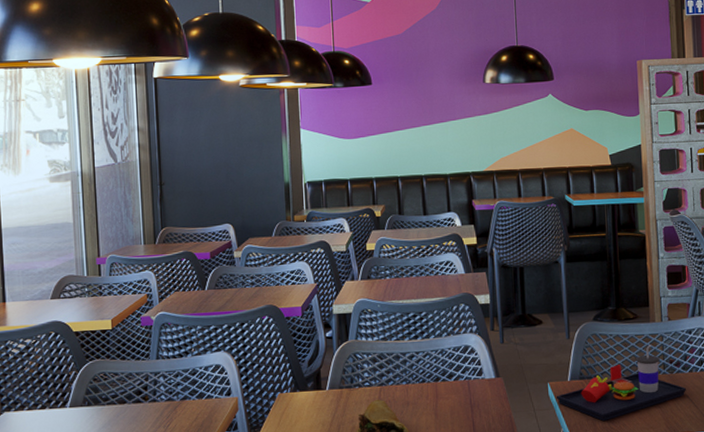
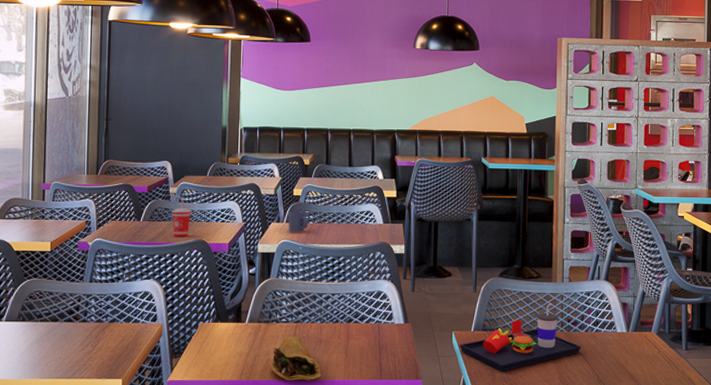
beverage cup: none [234,259,260,304] -> present [170,194,193,237]
mug: none [362,266,385,291] -> present [288,211,309,234]

